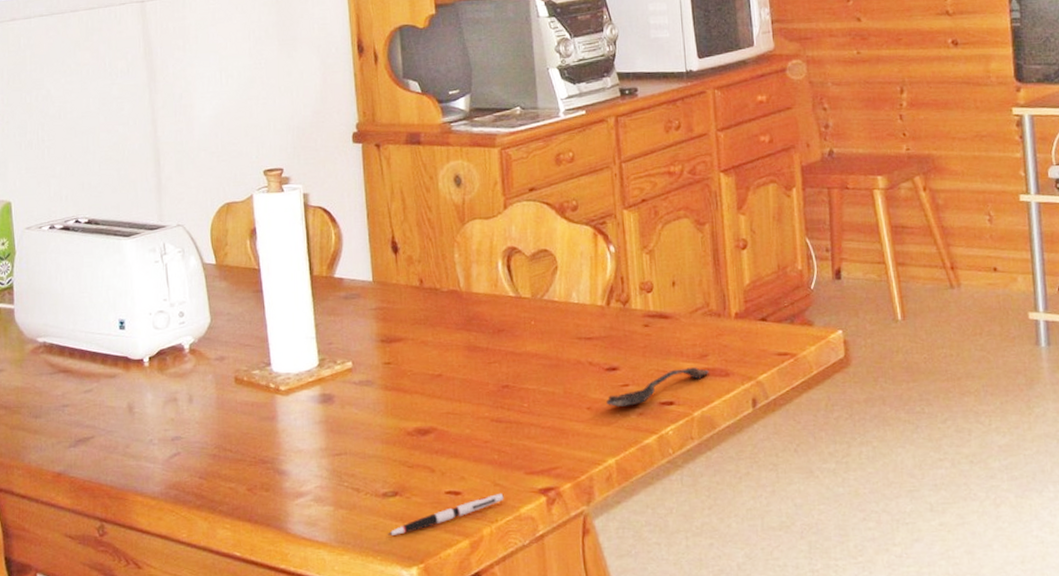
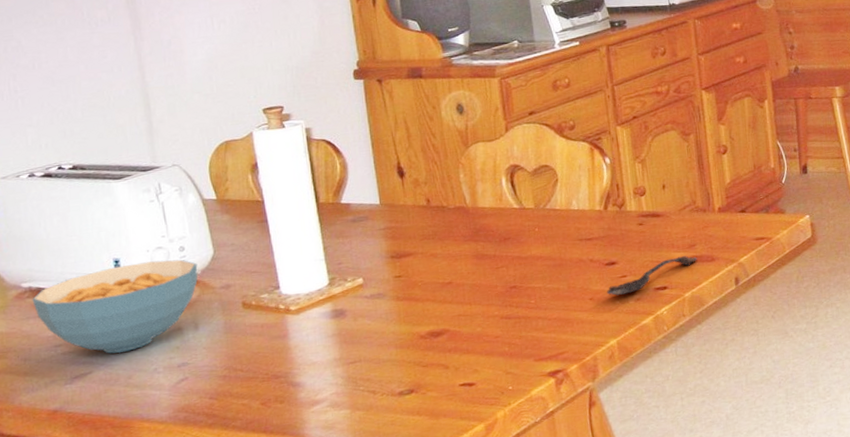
cereal bowl: none [45,325,195,419] -> present [32,259,198,354]
pen: present [387,493,504,535] -> none [404,379,516,429]

